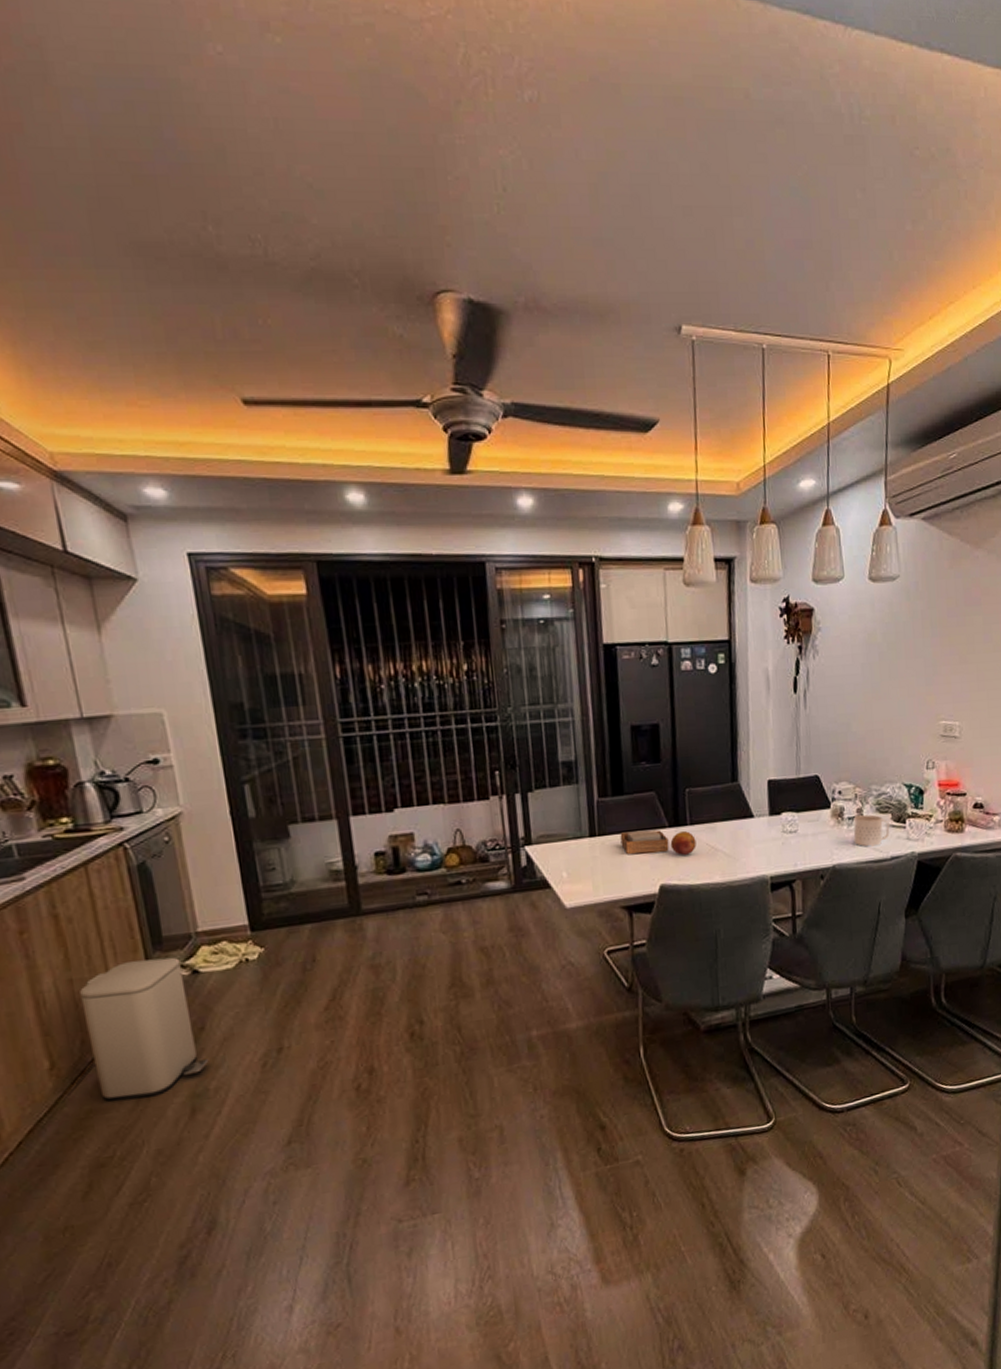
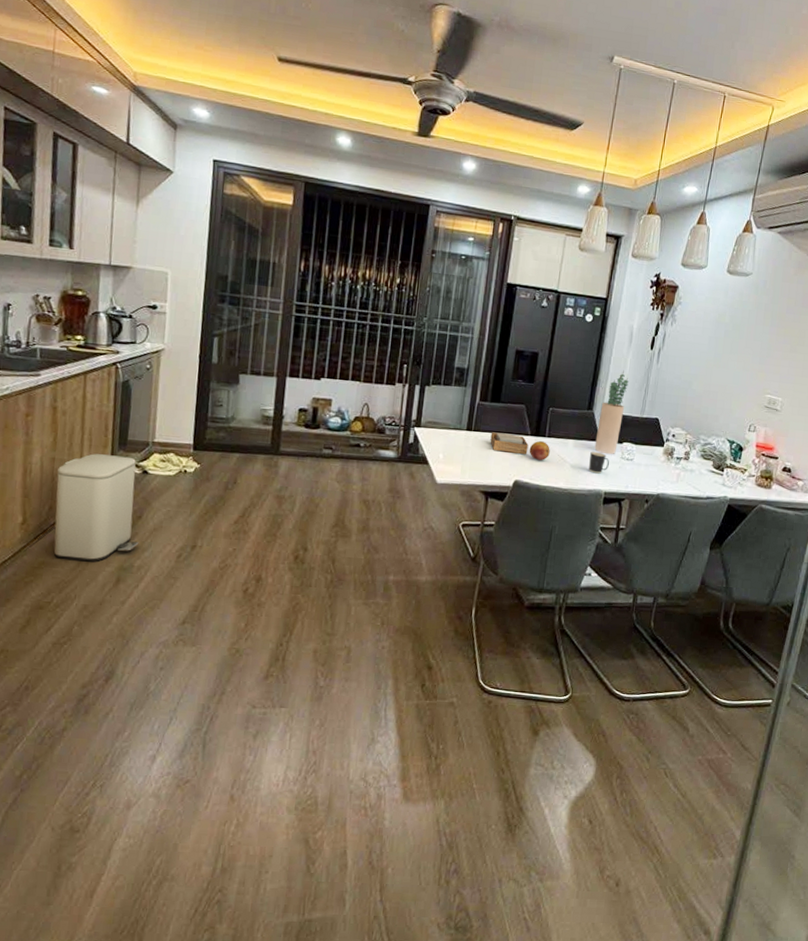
mug: none [745,830,770,857] -> present [589,451,609,474]
vase: none [747,724,776,832] -> present [594,370,629,455]
mug: present [853,814,890,847] -> none [678,457,710,485]

